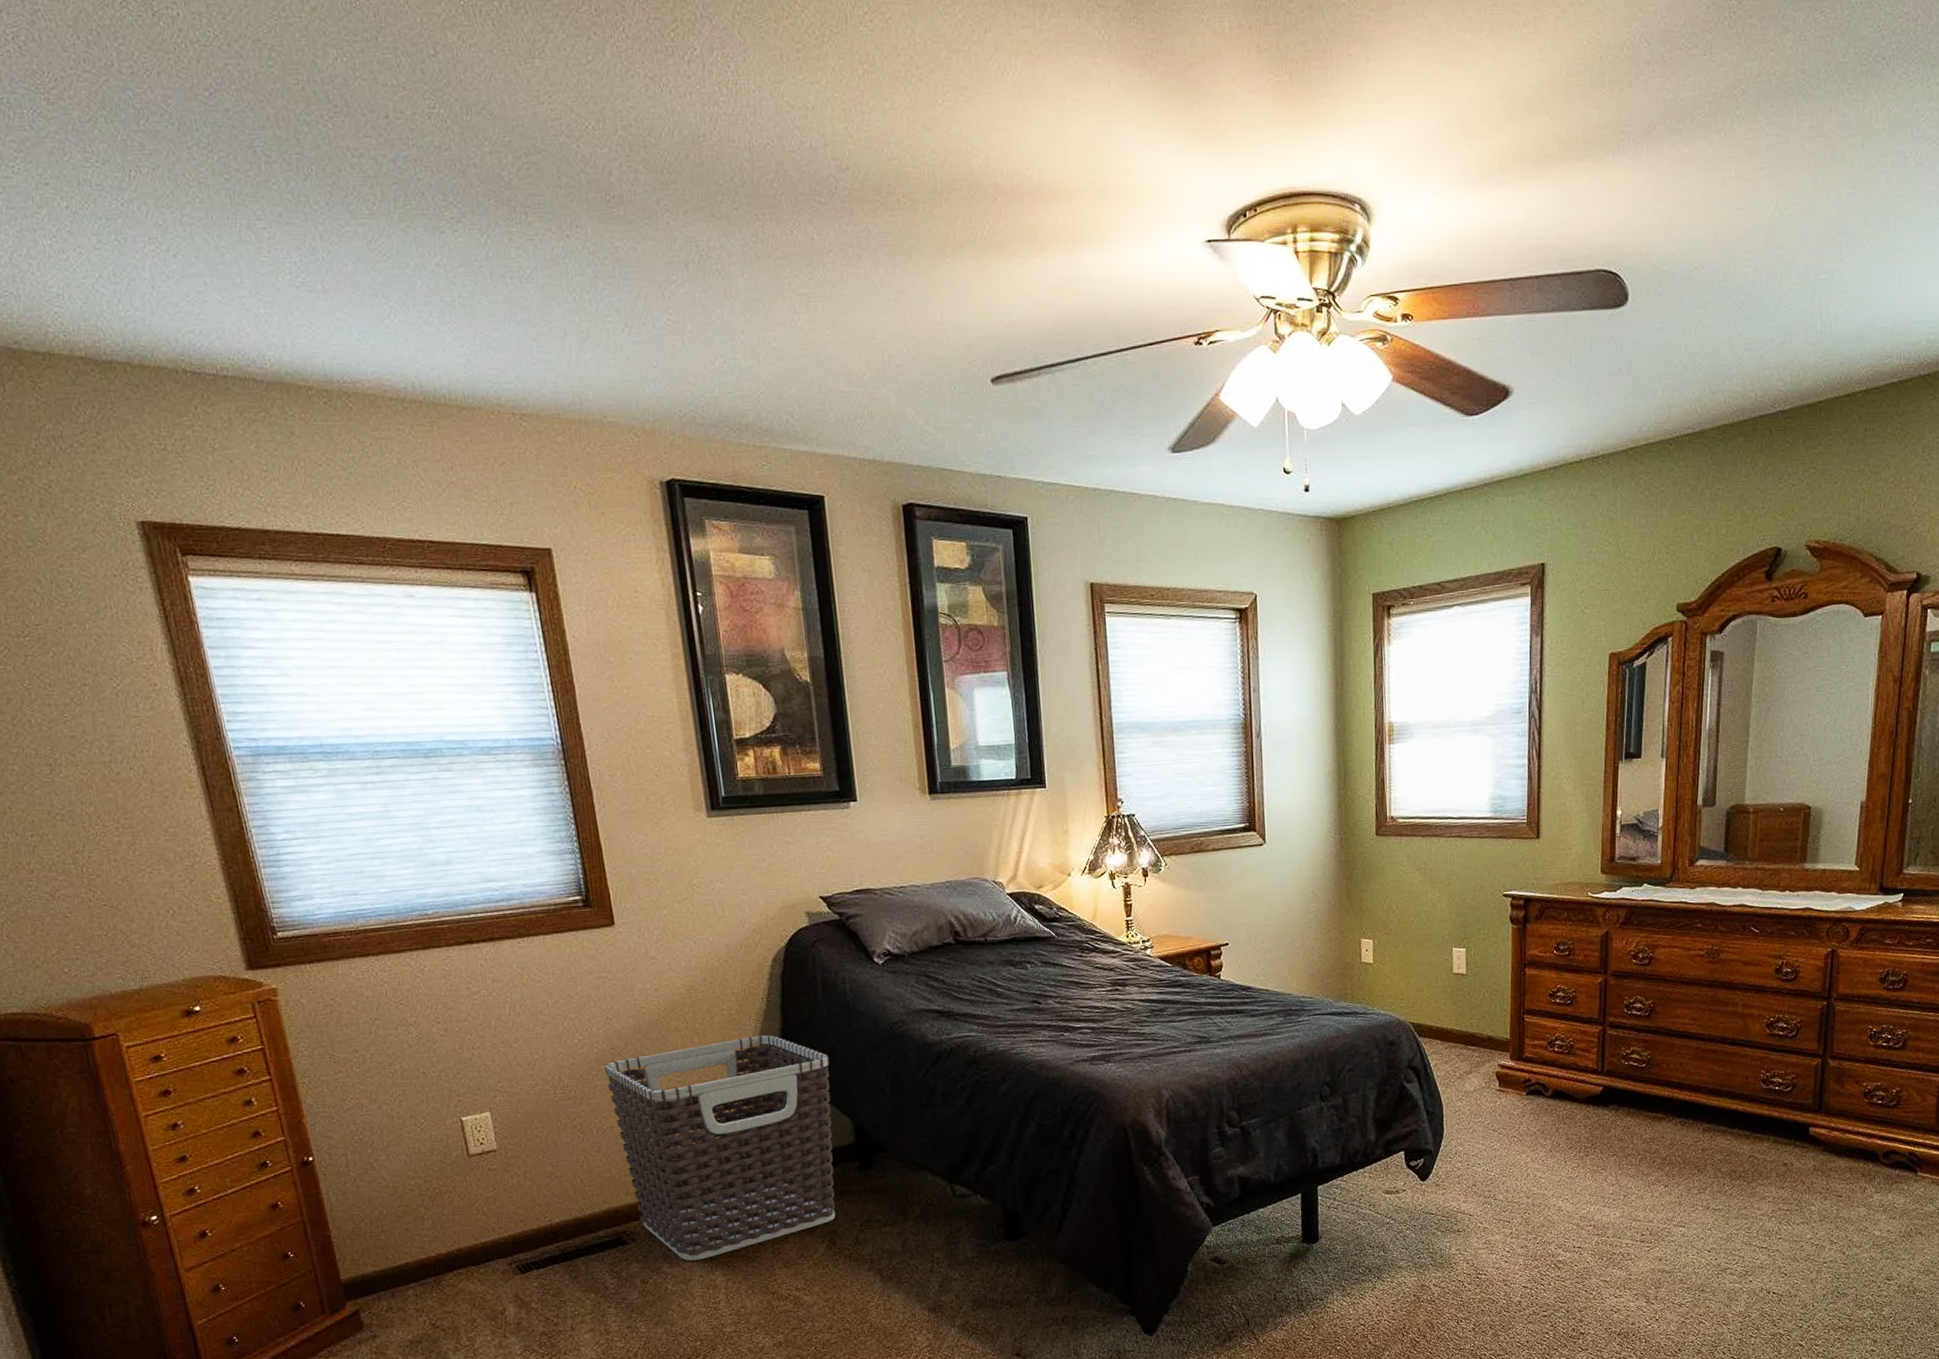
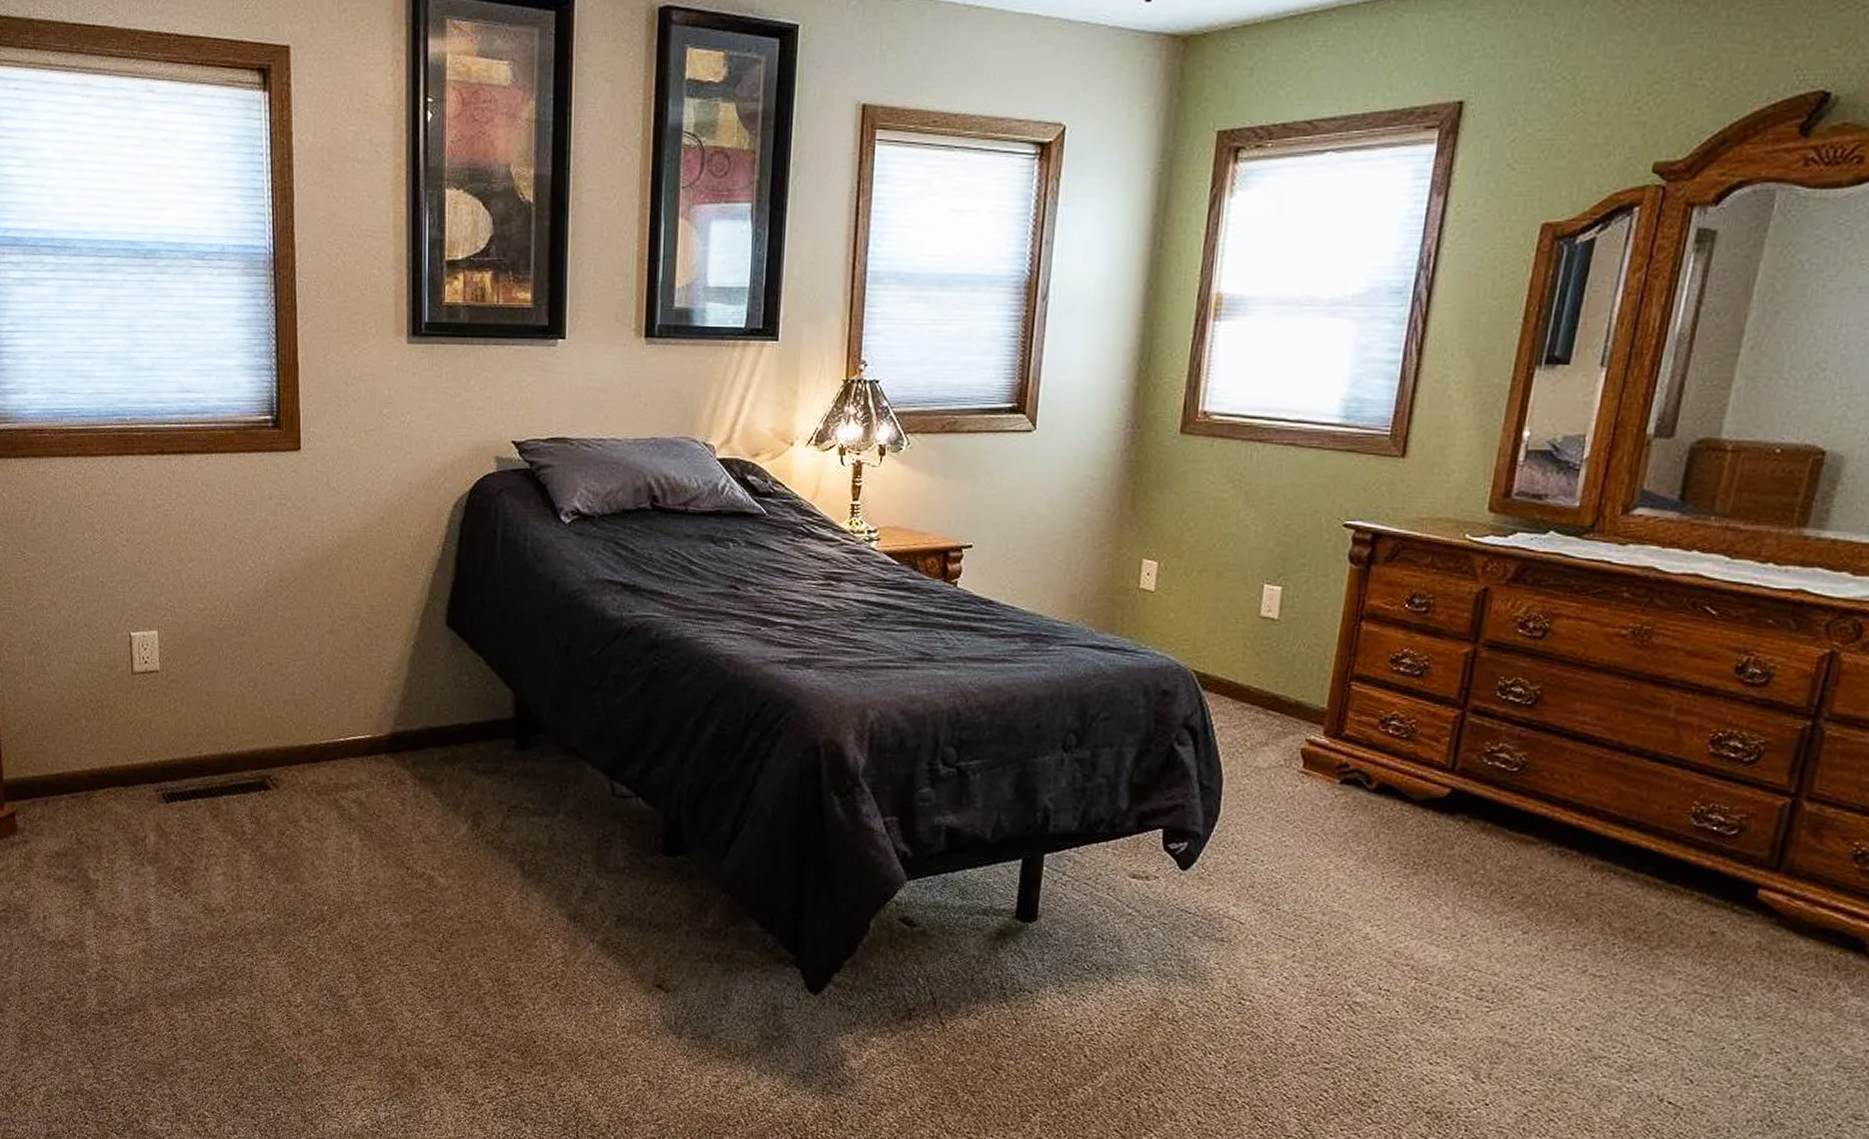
clothes hamper: present [604,1034,836,1262] -> none [271,585,498,819]

